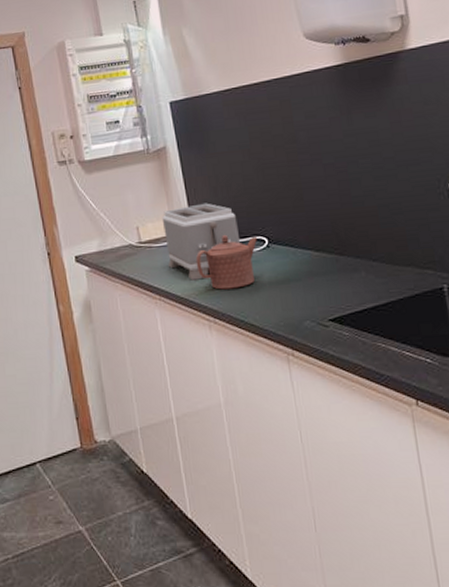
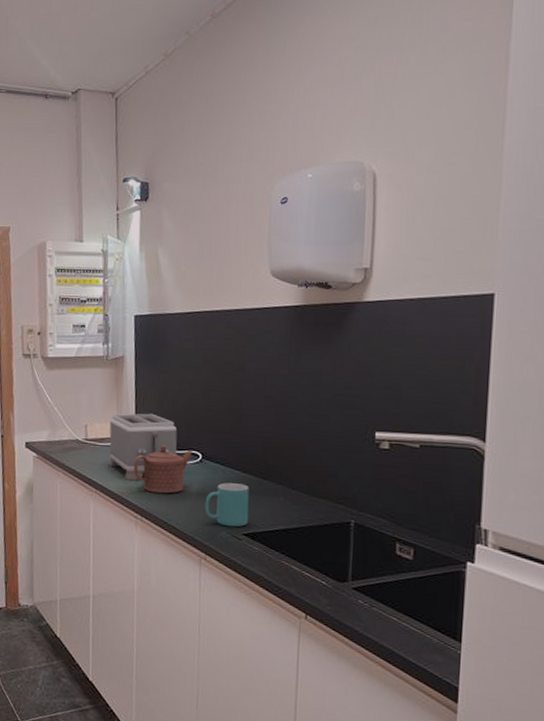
mug: none [280,264,333,314] -> present [205,483,249,527]

